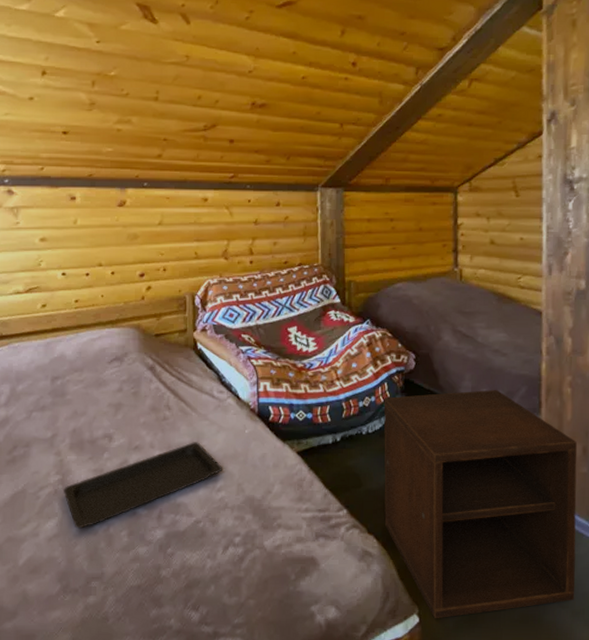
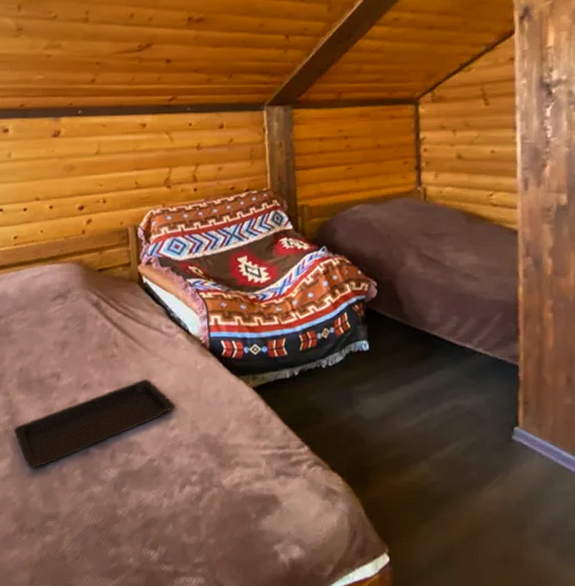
nightstand: present [384,390,577,619] -> none [344,317,561,559]

